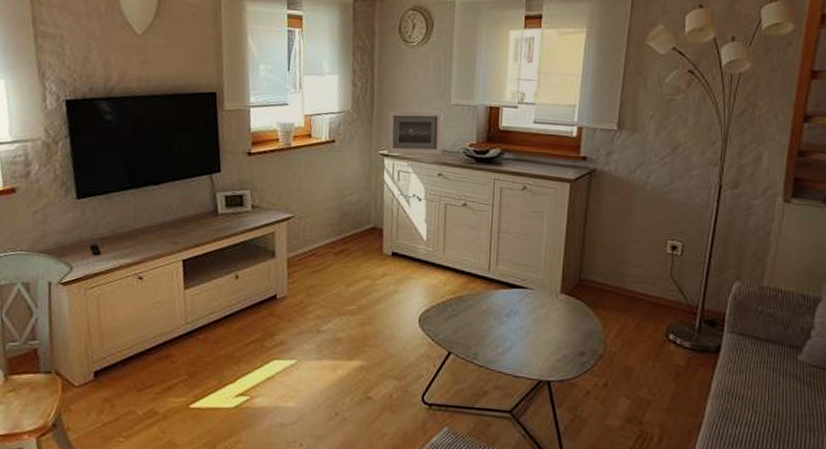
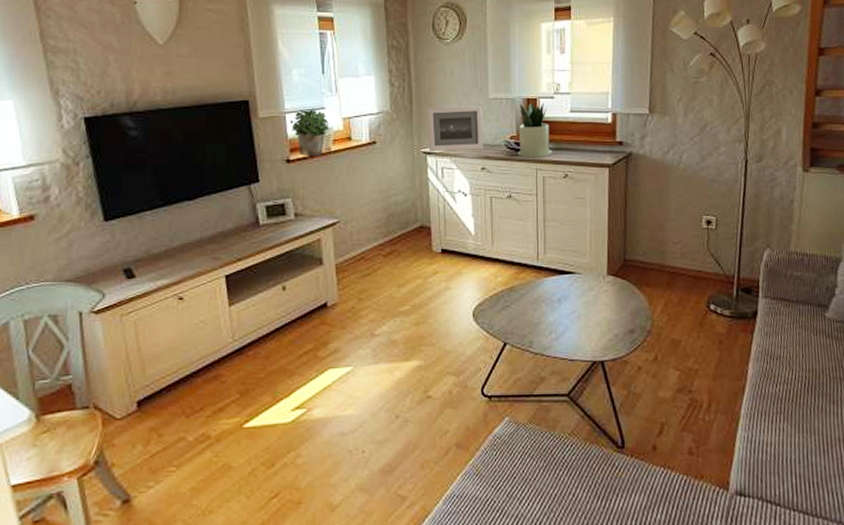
potted plant: none [253,103,291,152] -> present [290,108,330,157]
planter: none [475,111,512,168] -> present [517,102,552,158]

